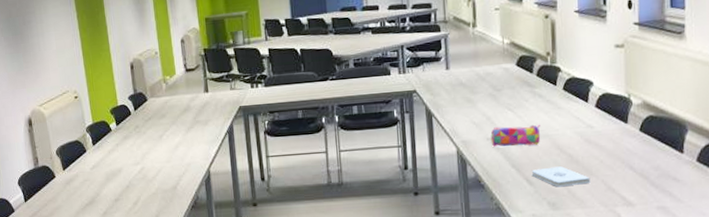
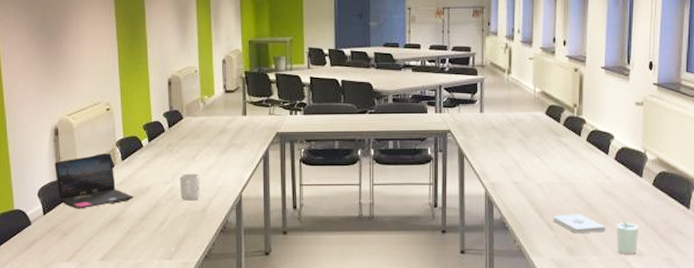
laptop: none [31,139,107,195] -> present [54,154,134,209]
mug: none [149,152,170,180] -> present [180,173,200,201]
pencil case: present [490,124,541,147] -> none [517,172,564,192]
cup: none [602,170,627,206] -> present [616,221,638,255]

